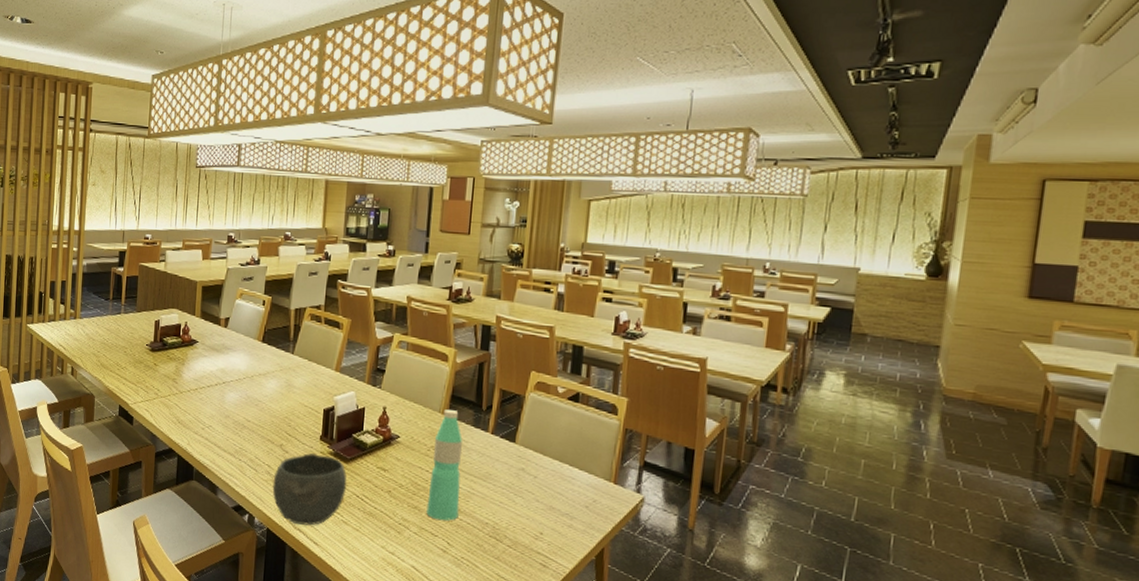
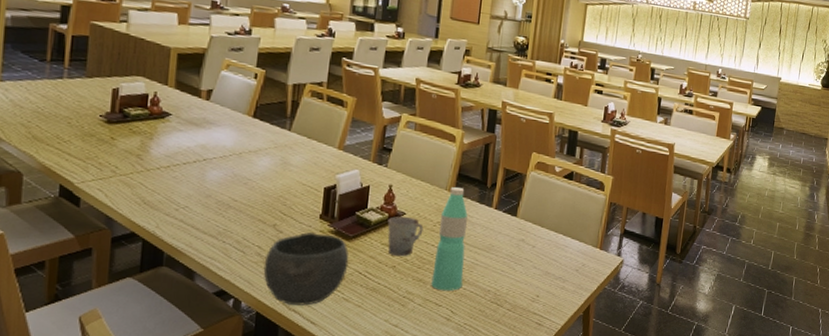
cup: none [382,439,418,482] -> present [387,216,424,257]

